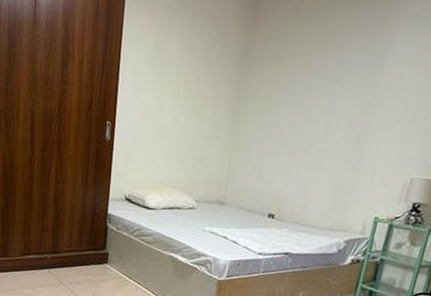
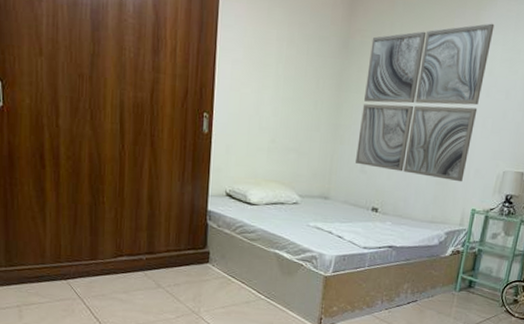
wall art: none [253,24,406,189] -> present [356,23,495,182]

